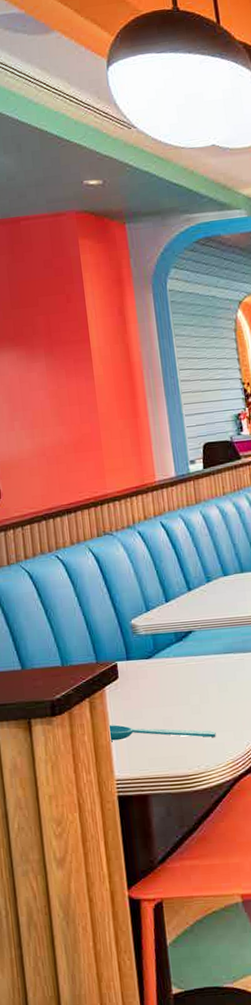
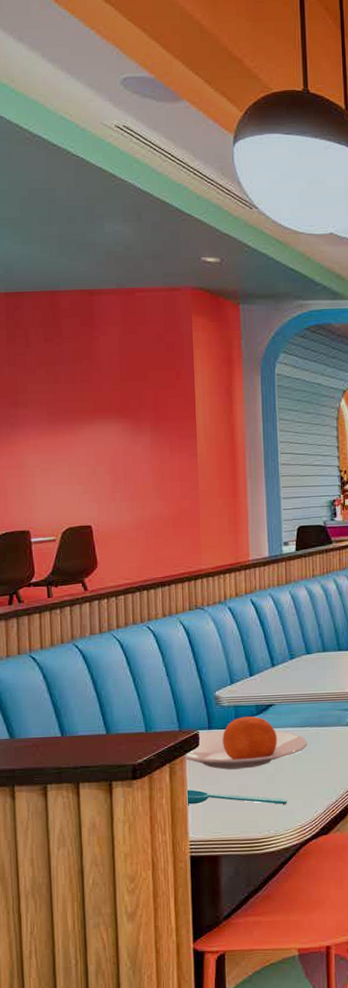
plate: none [104,644,233,702] -> present [184,716,308,770]

